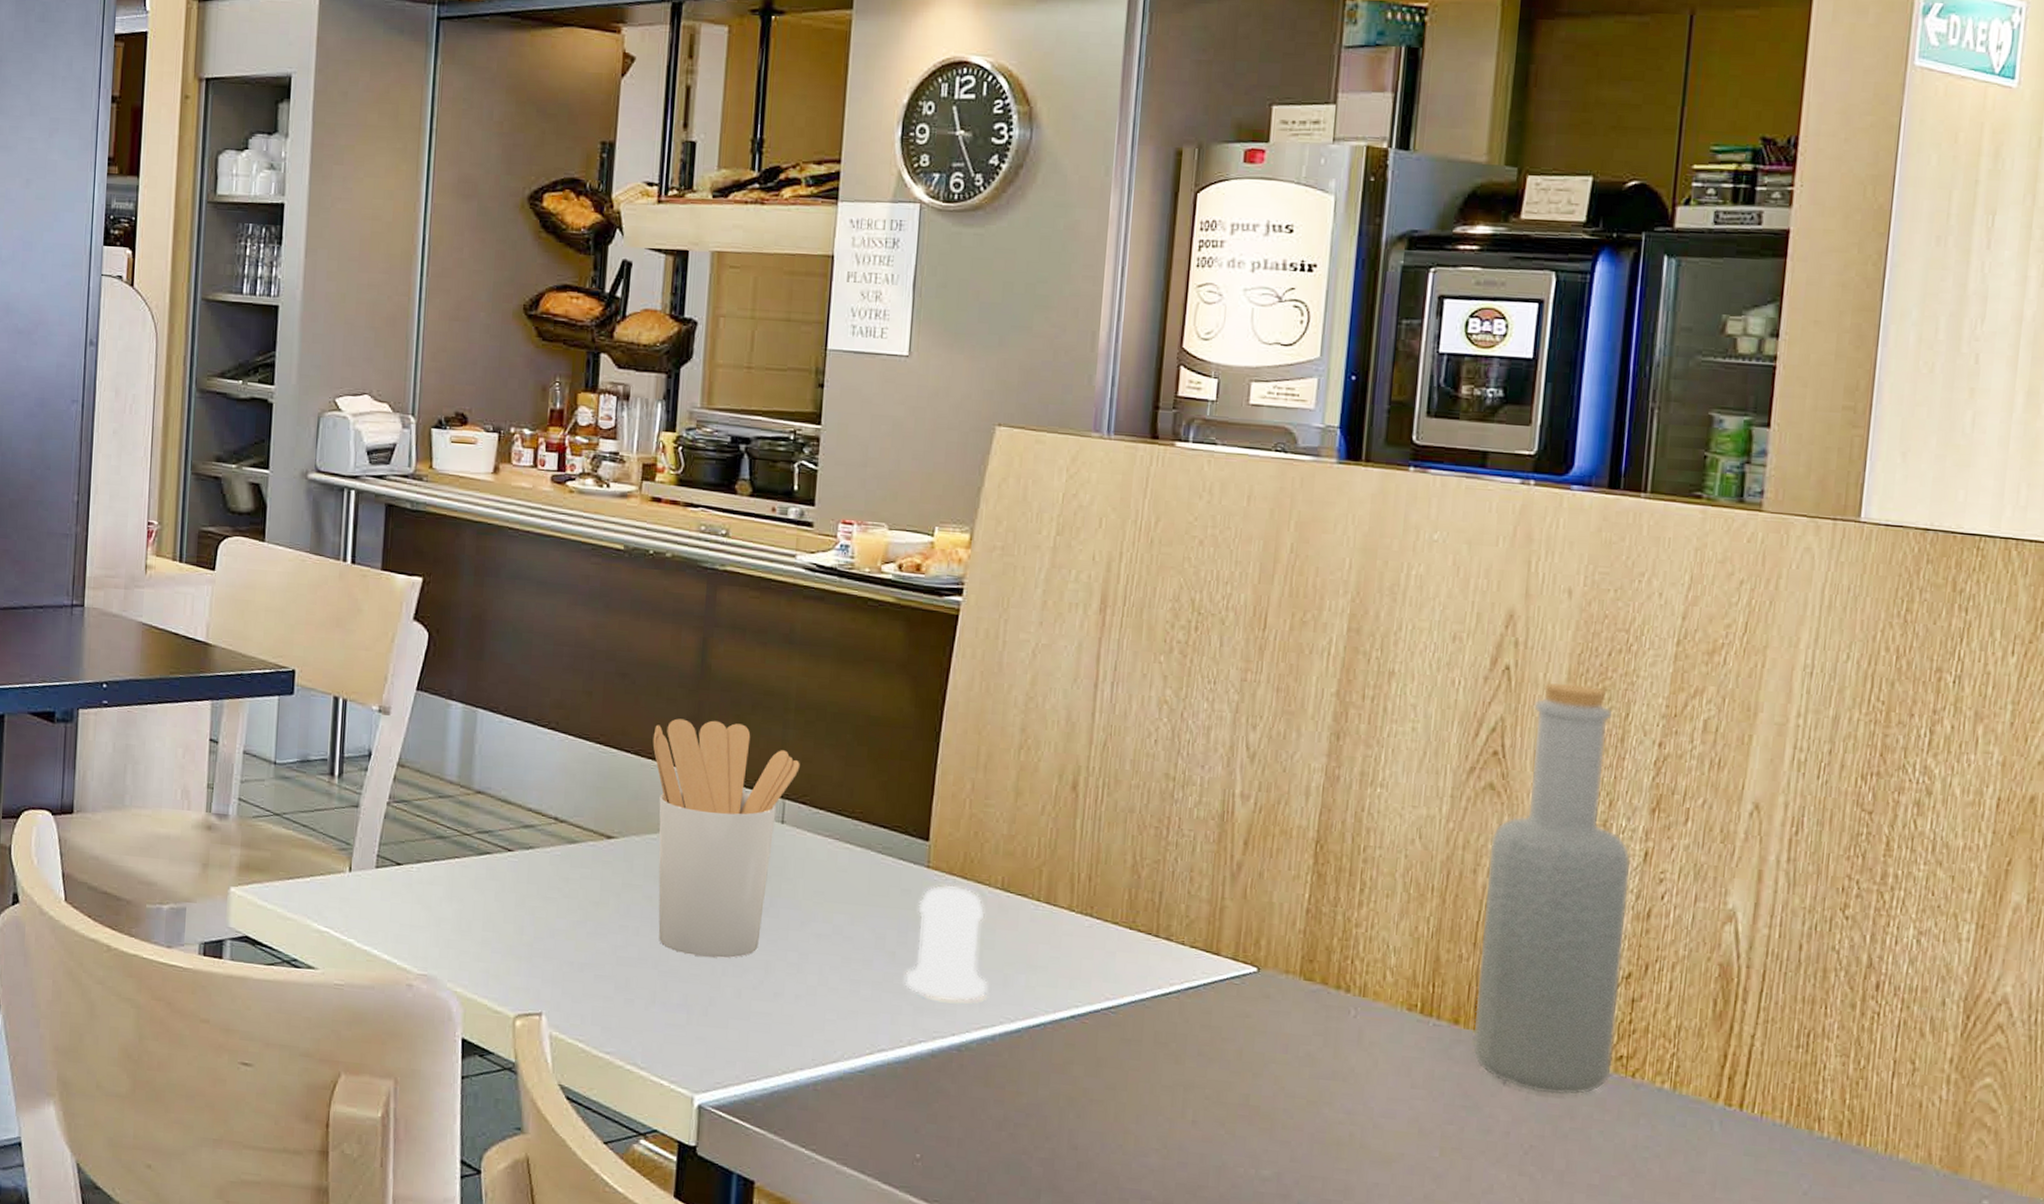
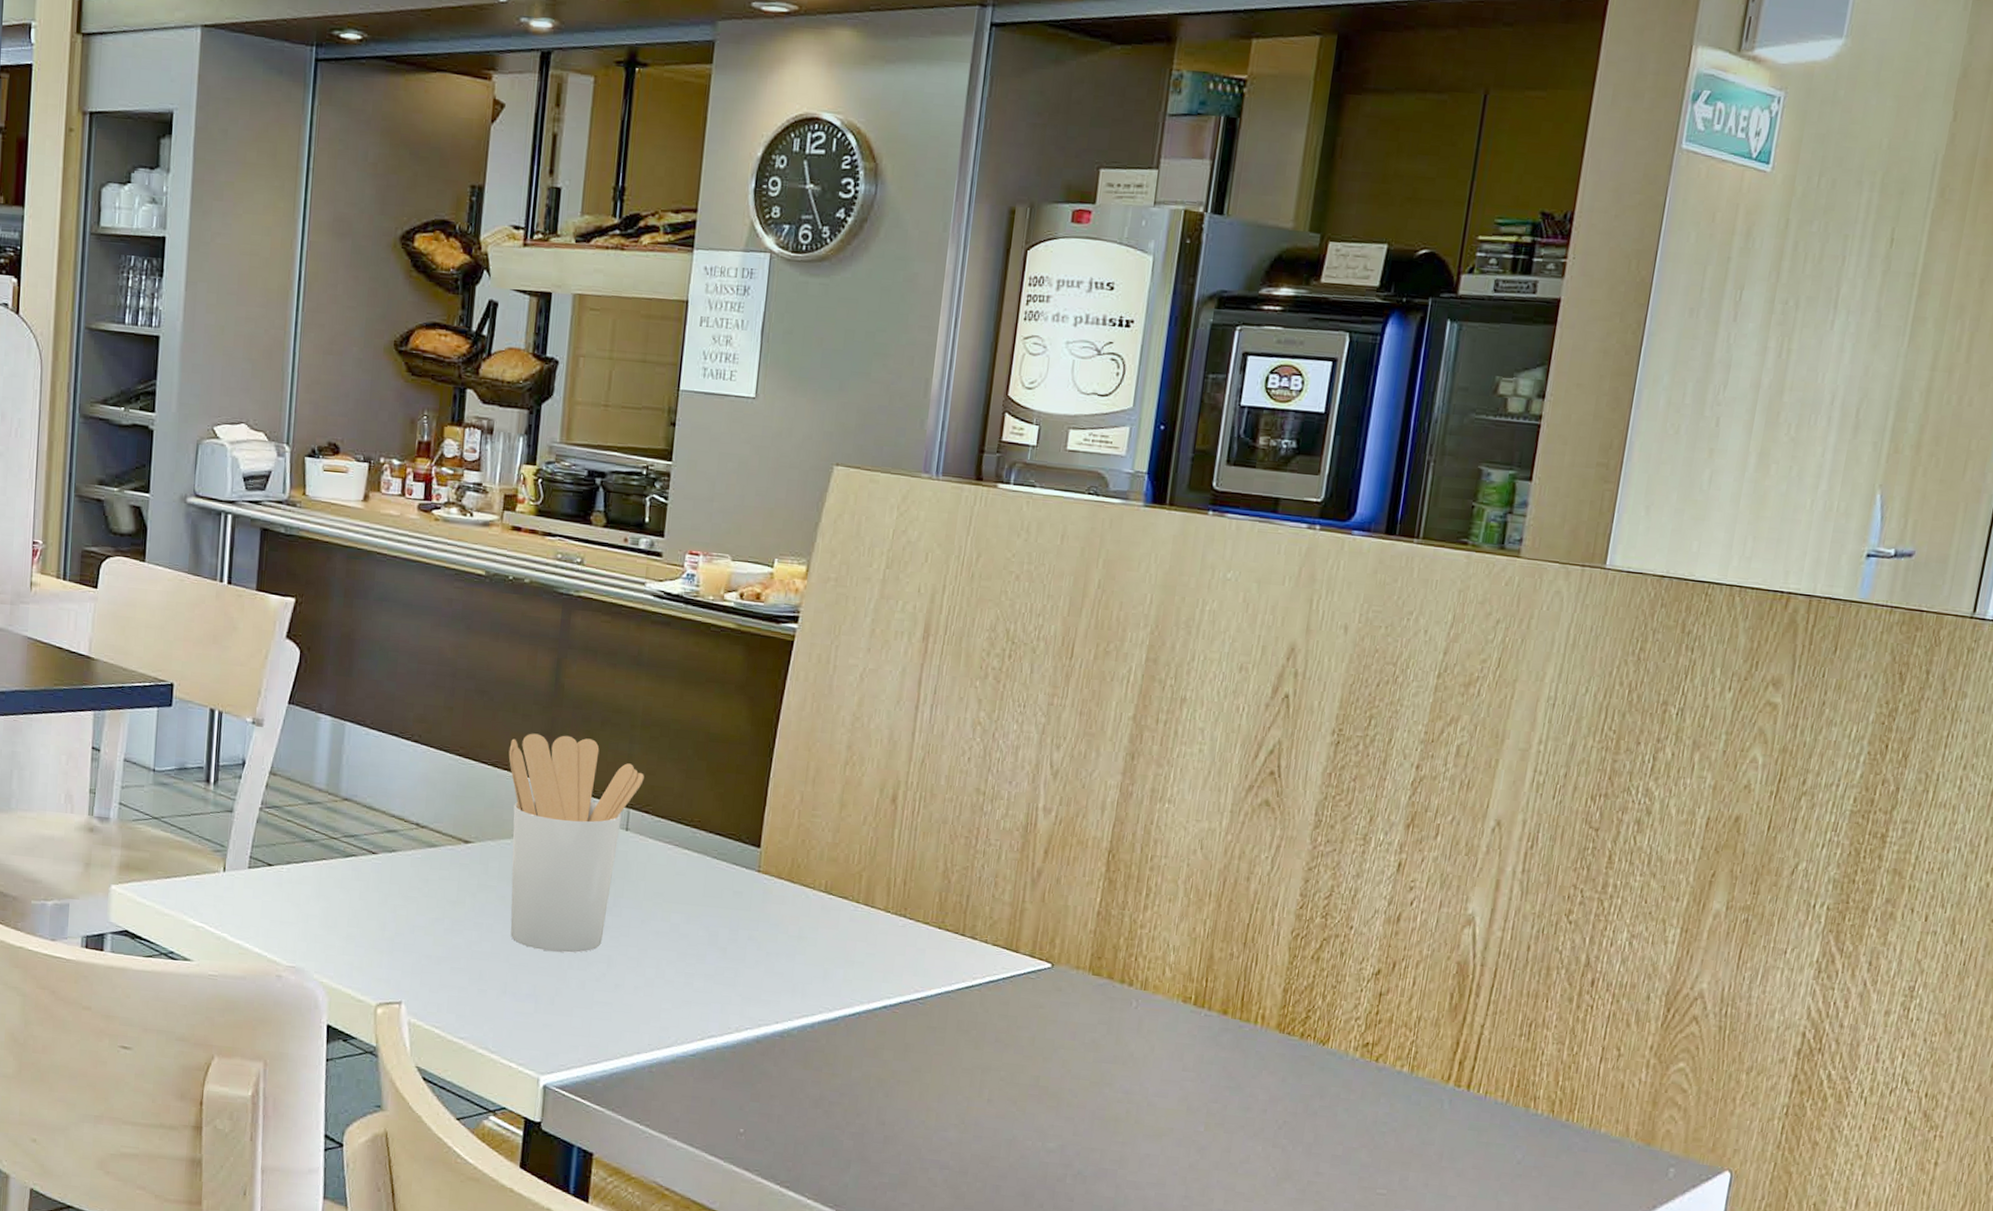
salt shaker: present [903,884,989,1002] -> none [733,887,810,993]
bottle: present [1472,681,1632,1096] -> none [1237,709,1386,1078]

